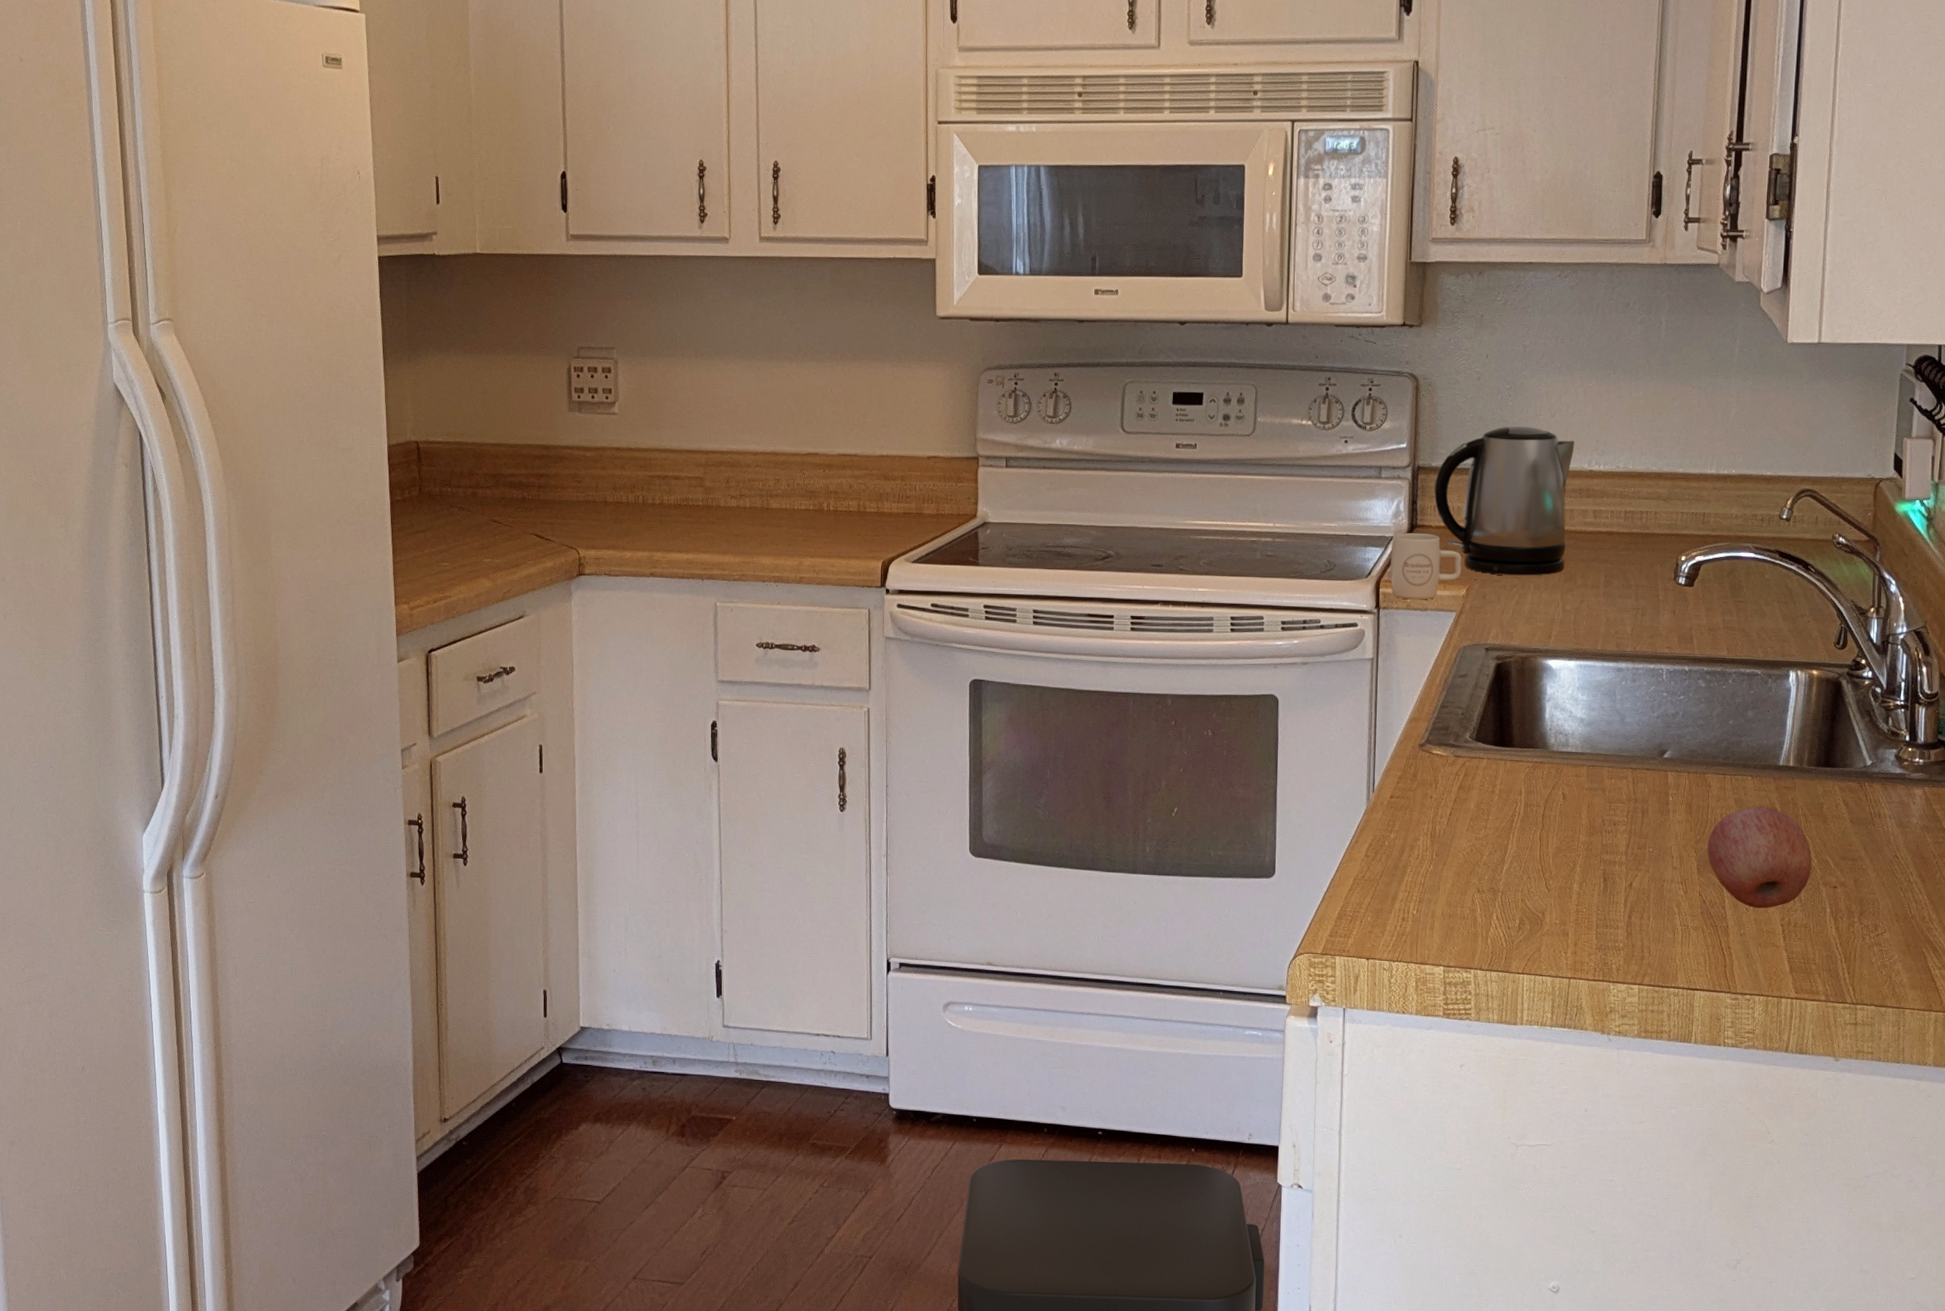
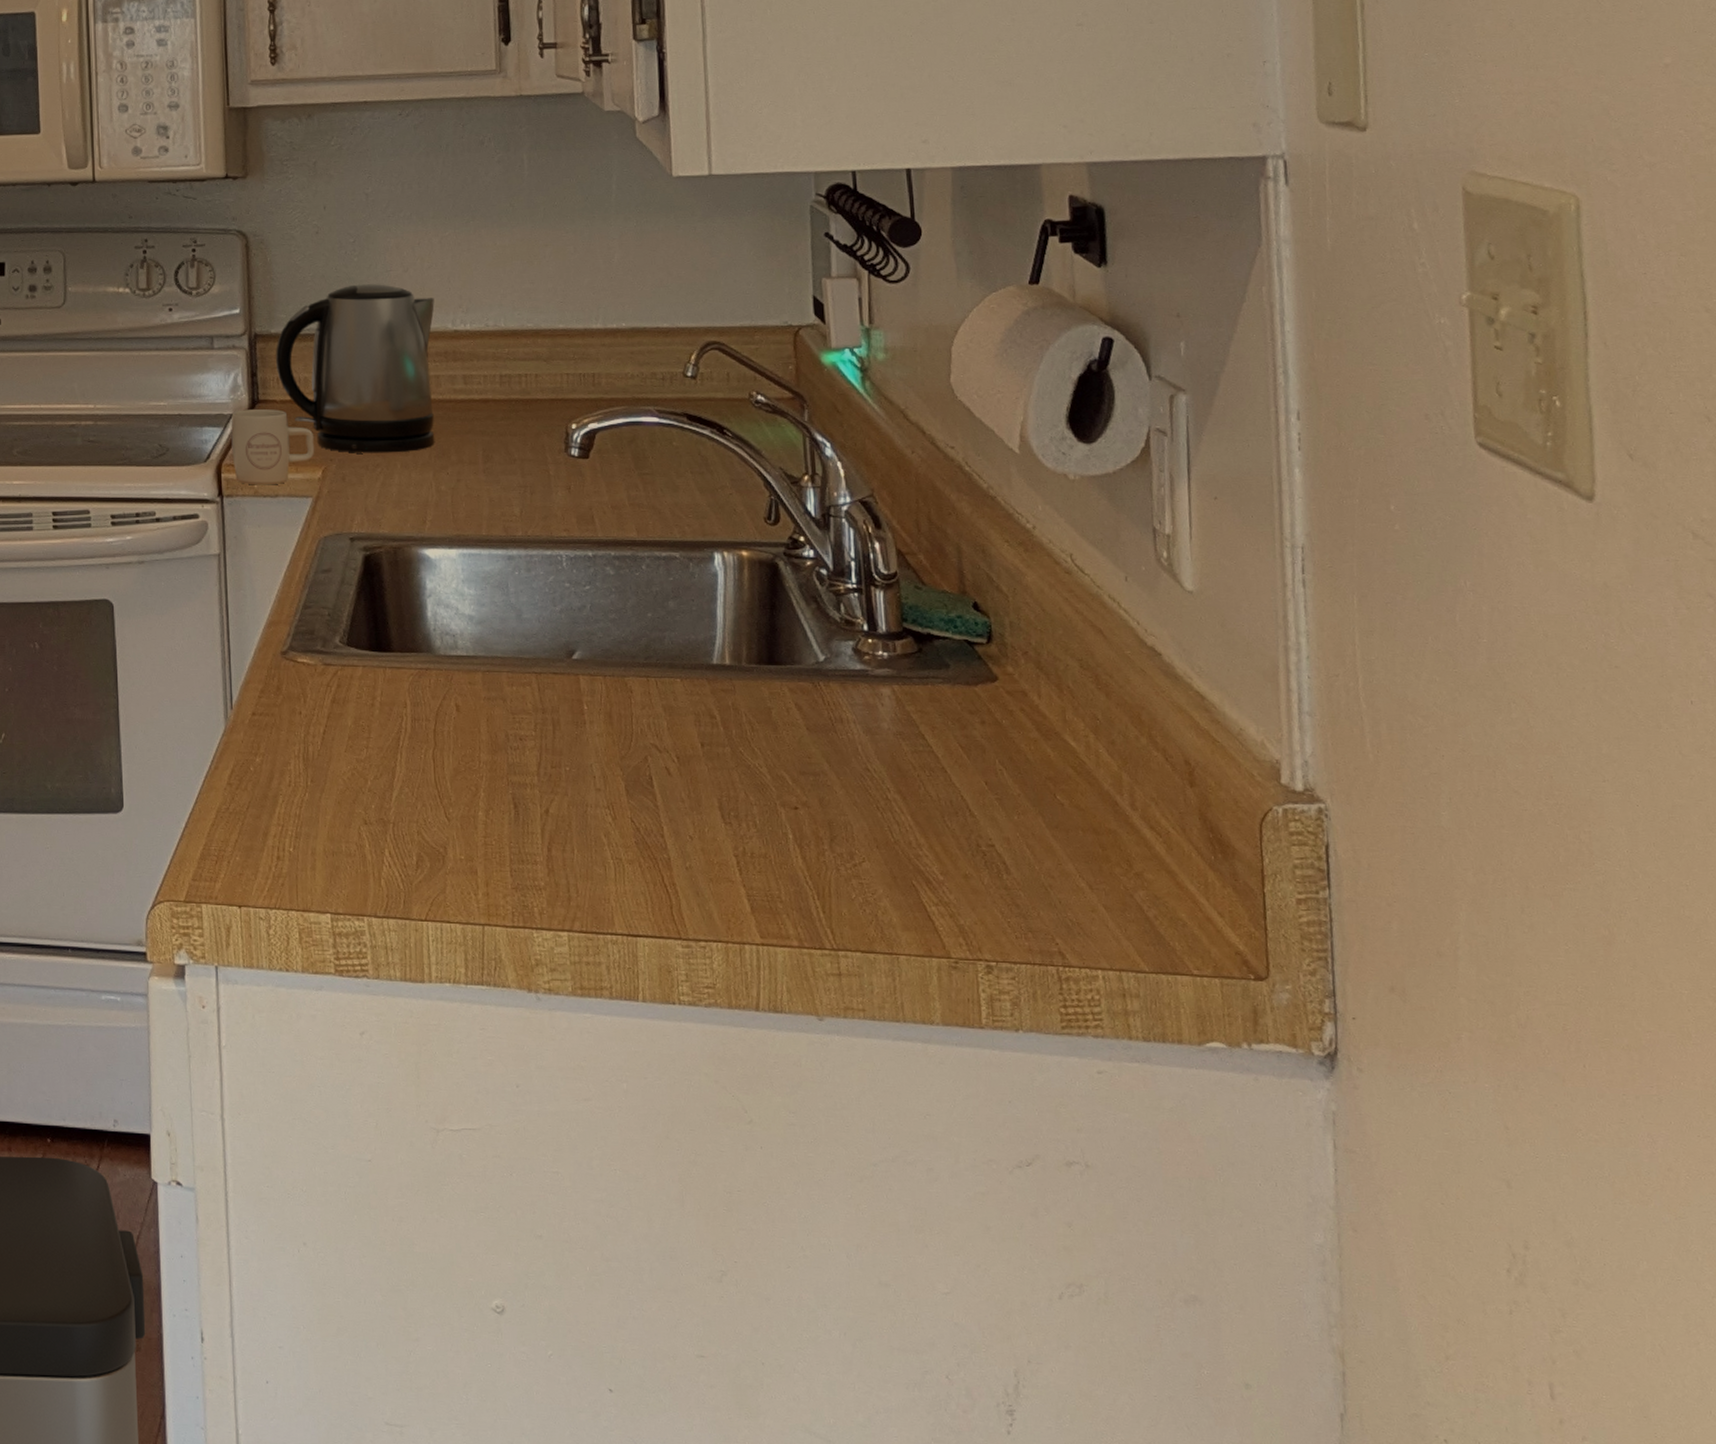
fruit: present [1707,806,1812,909] -> none [635,713,765,837]

